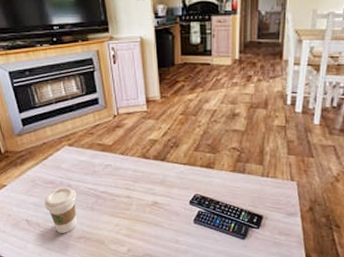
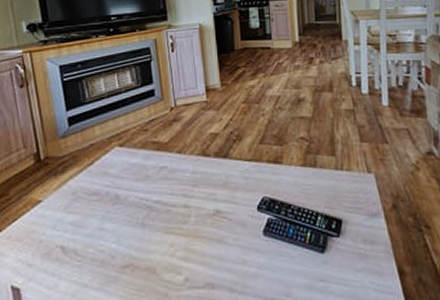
coffee cup: present [44,187,77,233] -> none [84,198,125,262]

